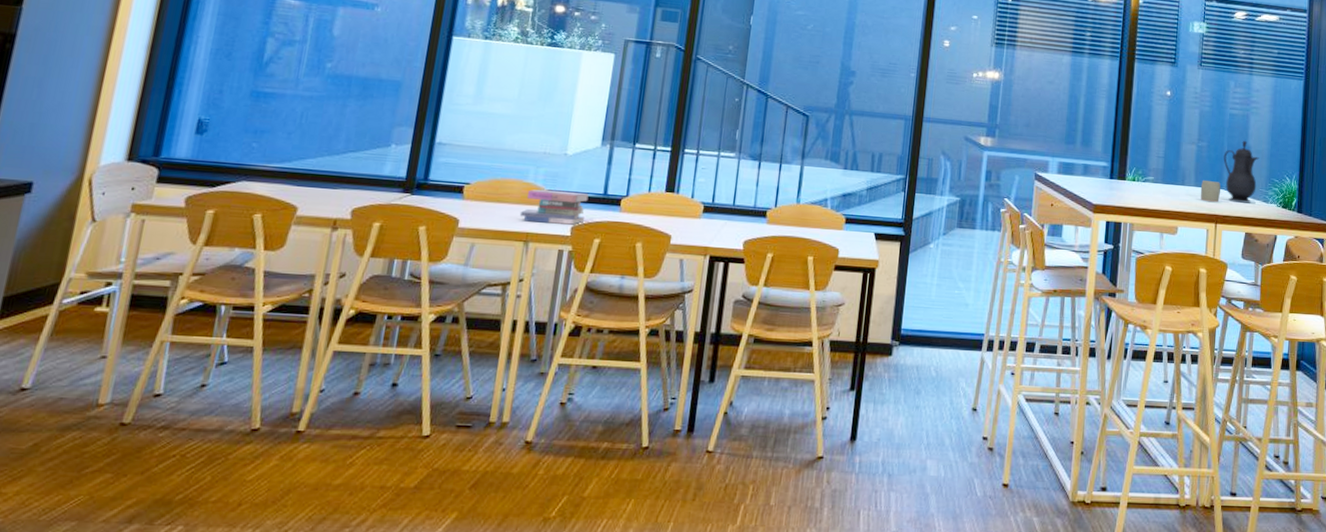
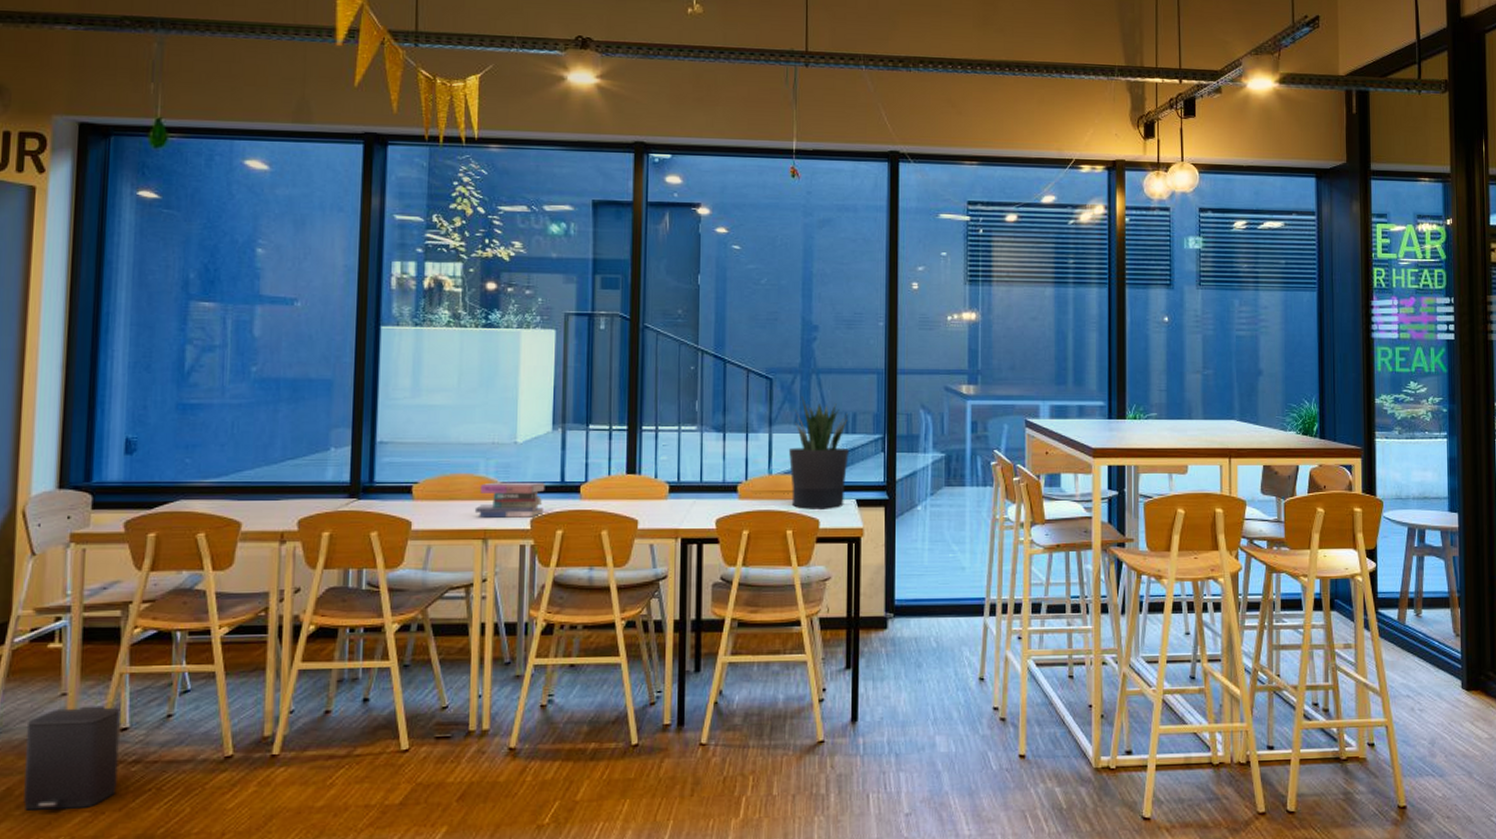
pedal bin: none [47,370,157,469] -> present [22,705,121,811]
planter: none [815,135,875,241] -> present [789,397,849,509]
mug: present [1200,180,1221,203] -> none [1209,412,1233,436]
coffeepot: present [1223,140,1259,203] -> none [1233,363,1273,433]

